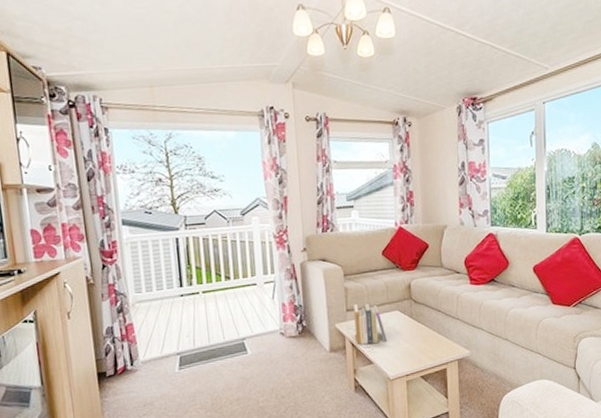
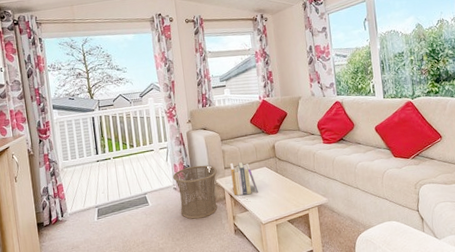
basket: none [280,305,337,373] -> present [173,165,217,220]

